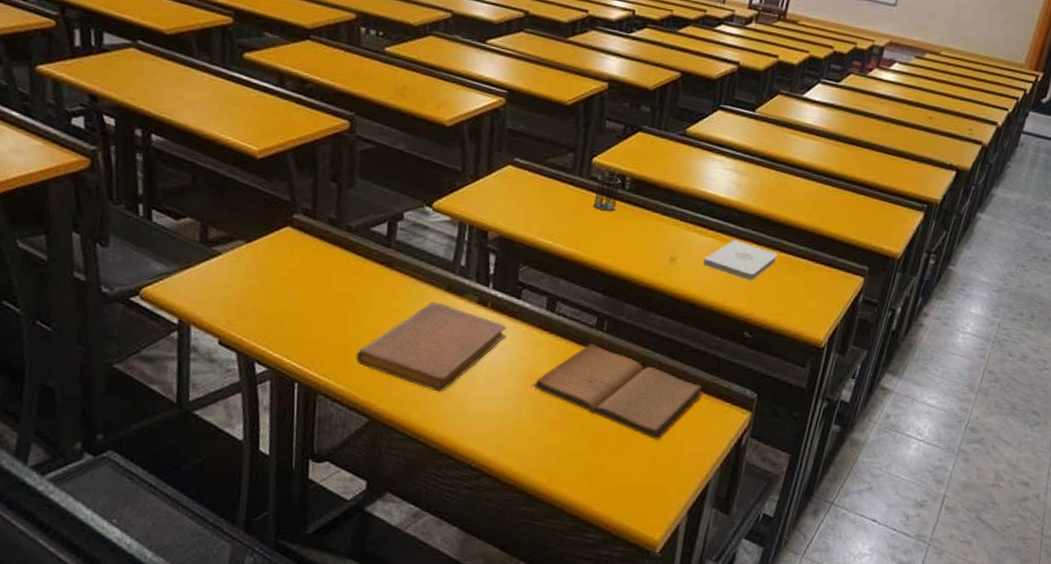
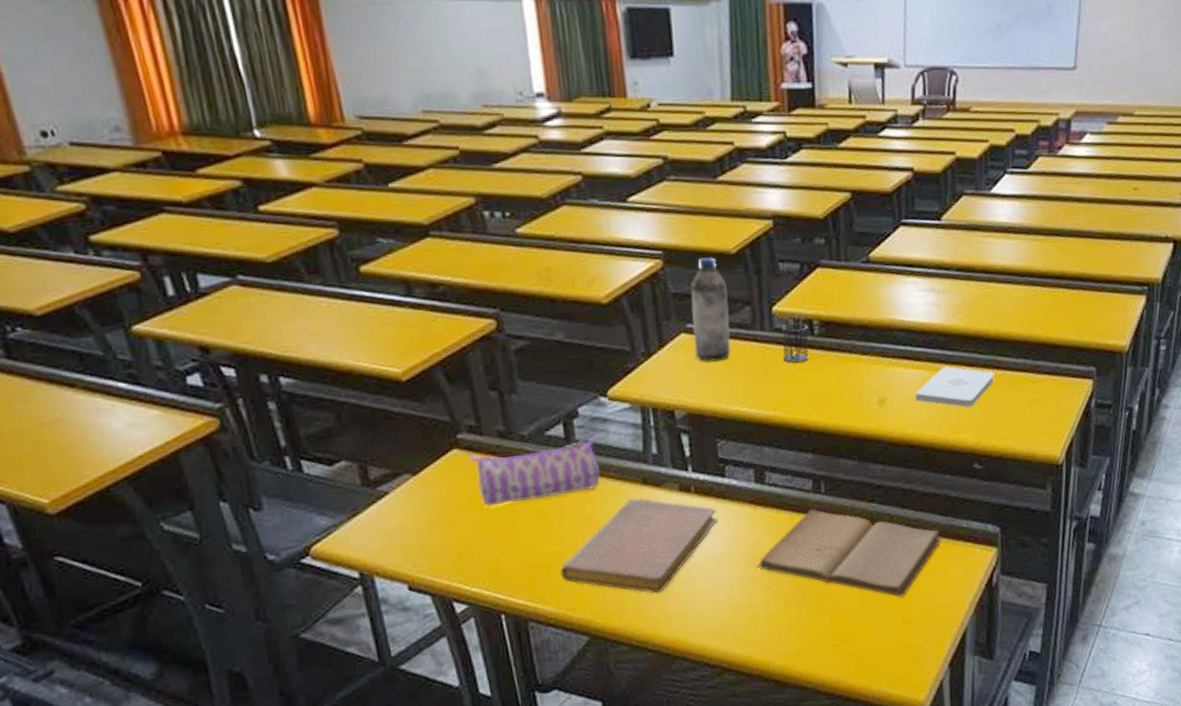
pencil case: none [300,236,412,286] -> present [470,437,599,507]
water bottle: none [516,103,558,196] -> present [690,257,731,362]

